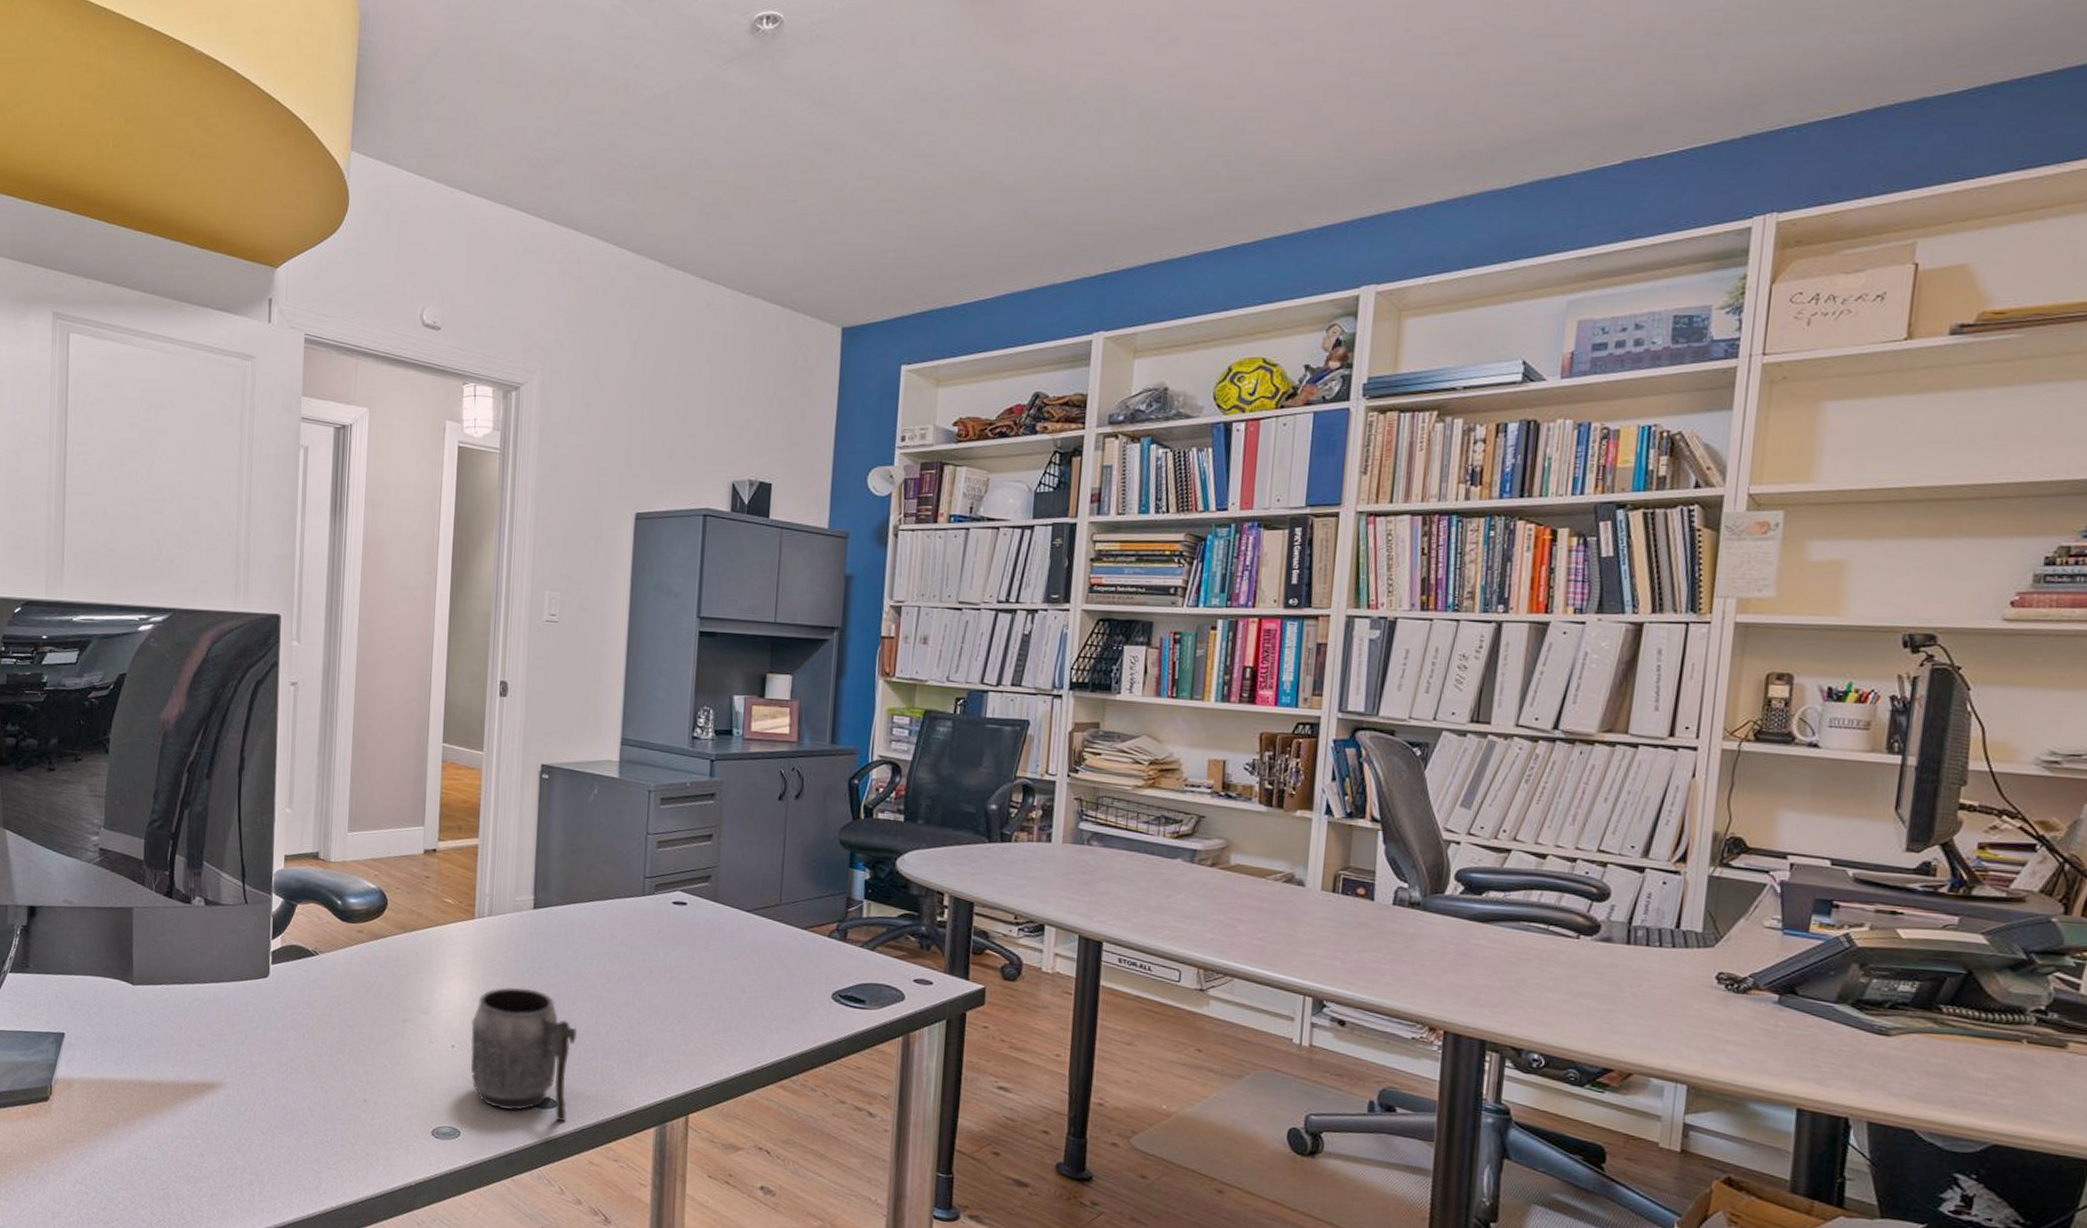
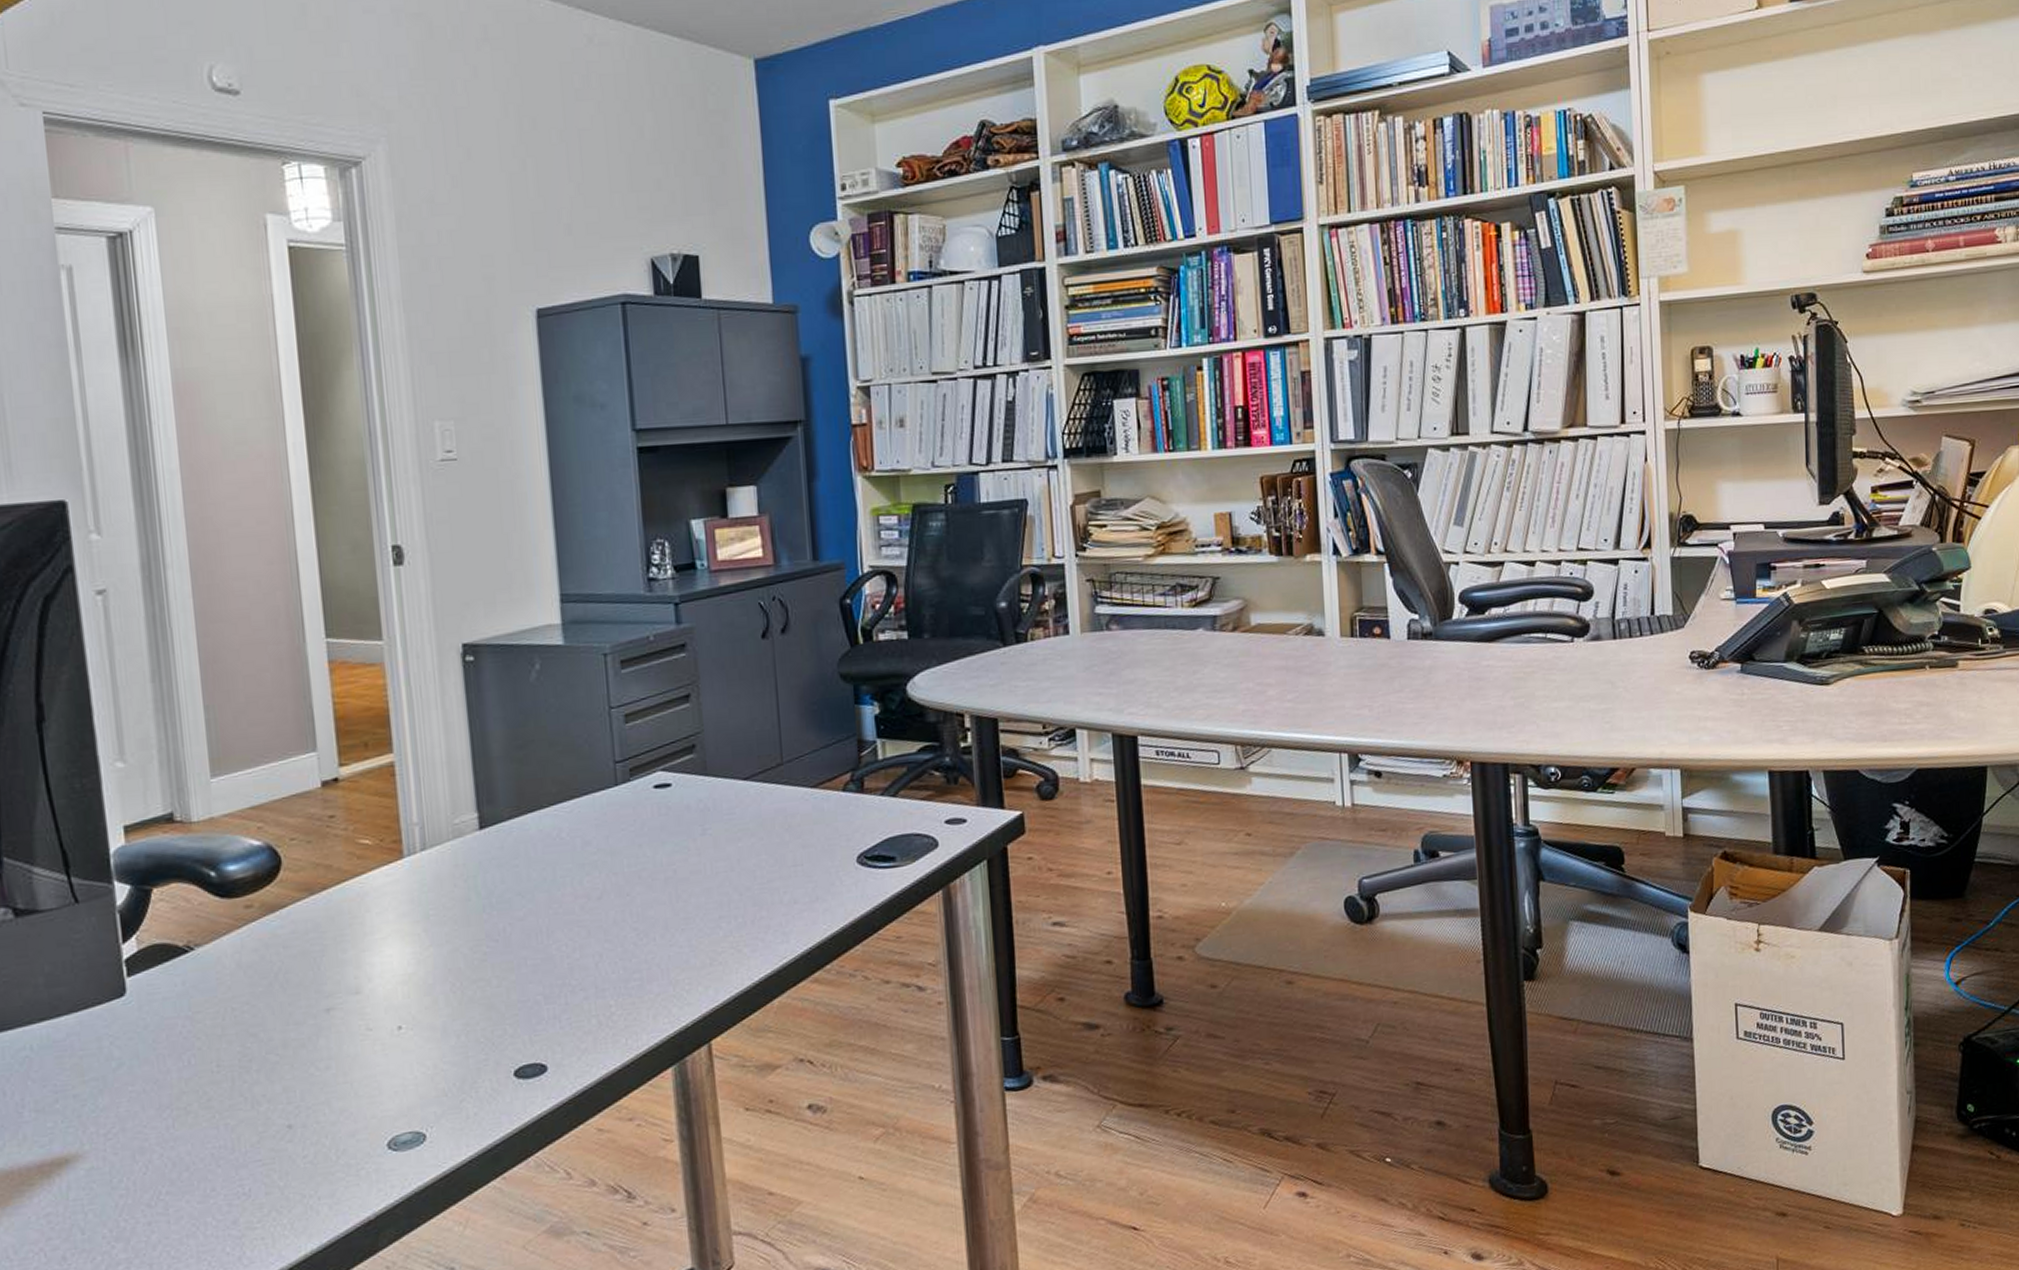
mug: present [470,987,578,1122] -> none [418,930,561,1092]

